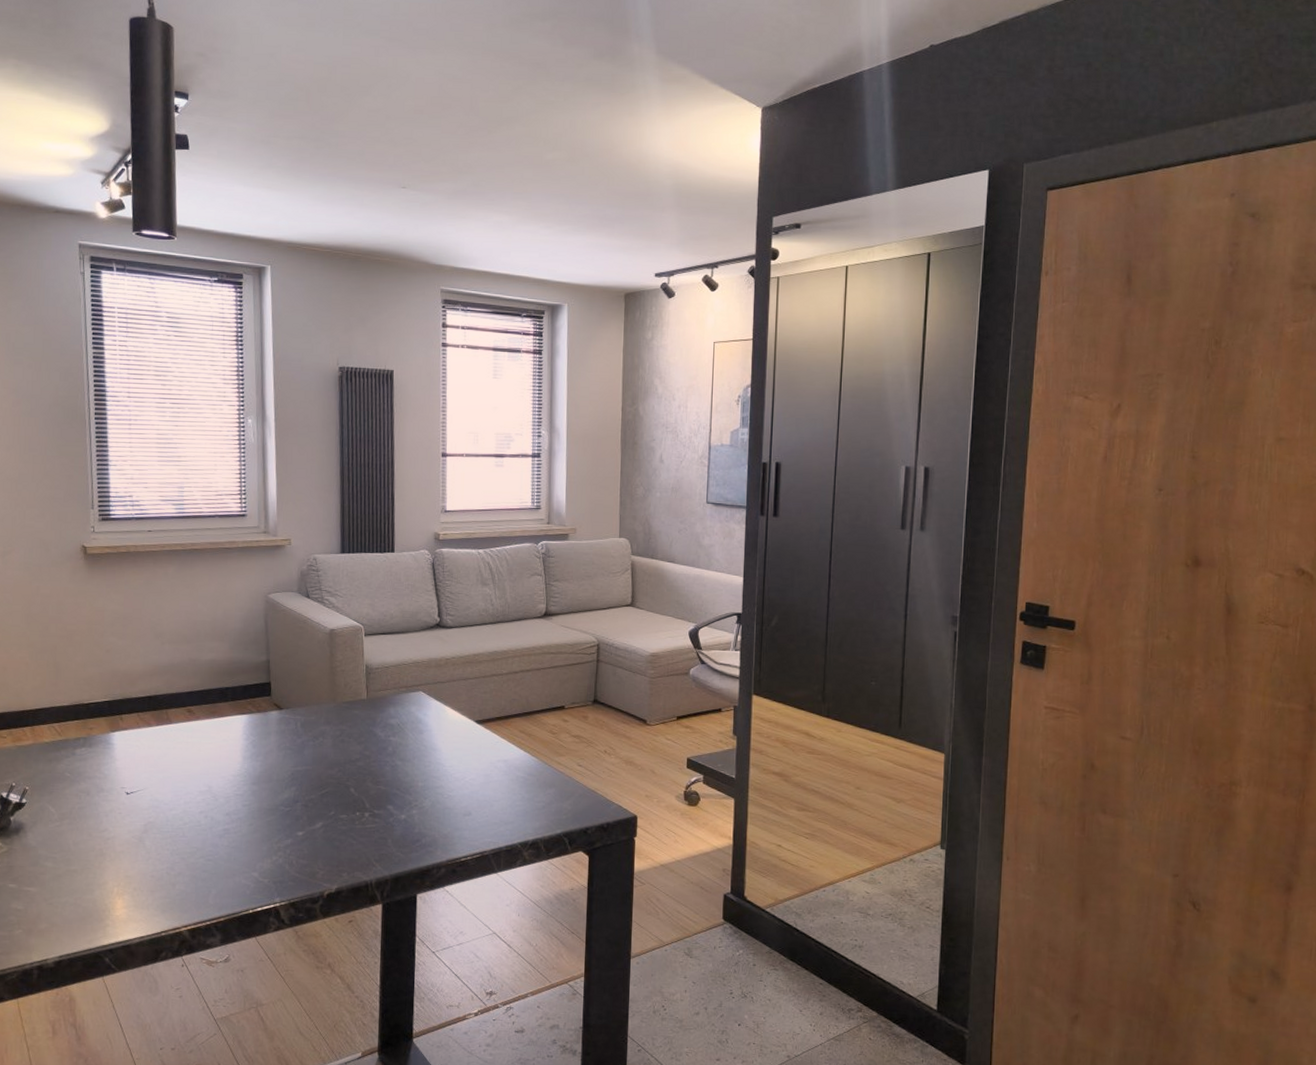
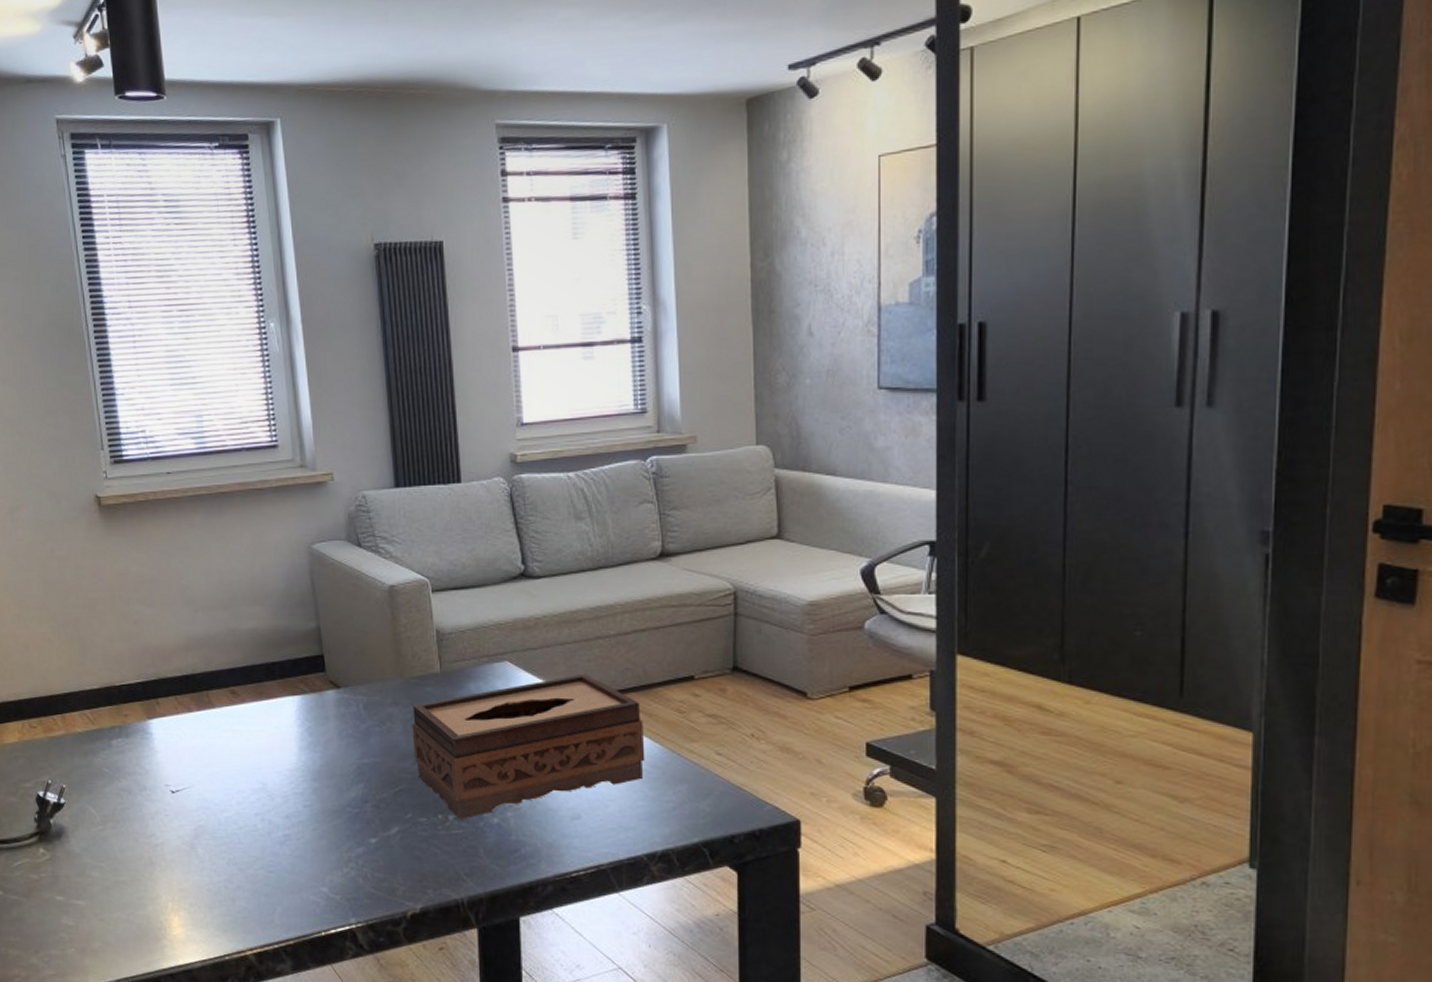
tissue box: none [339,702,524,817] -> present [412,673,645,820]

